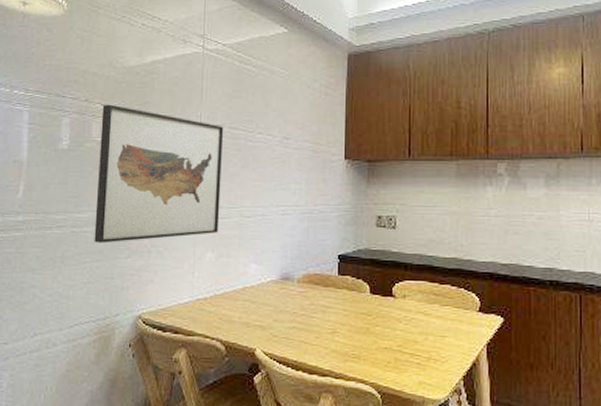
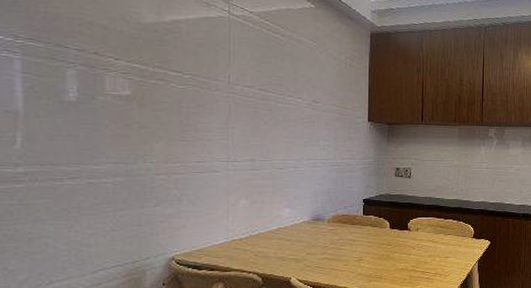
wall art: present [94,104,224,243] -> none [115,58,254,194]

